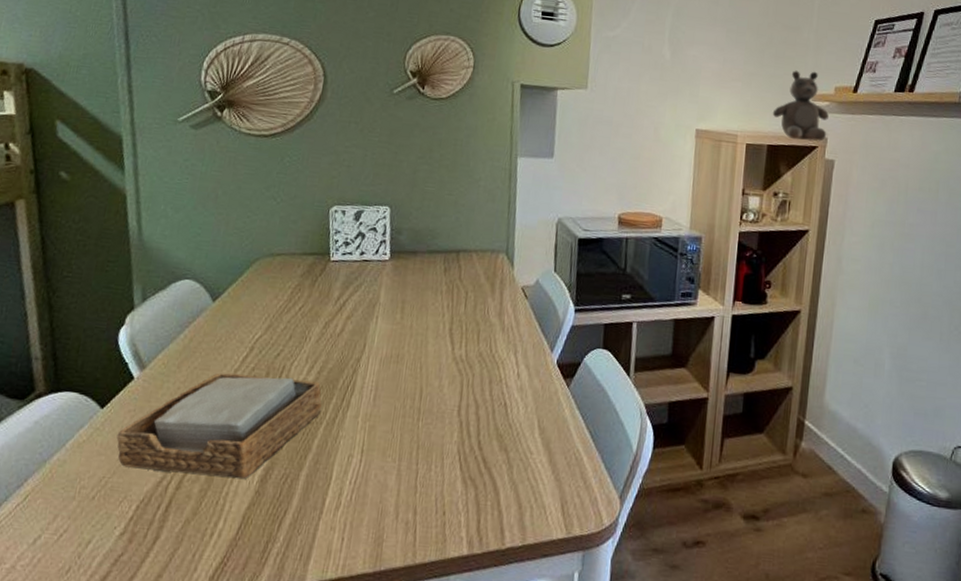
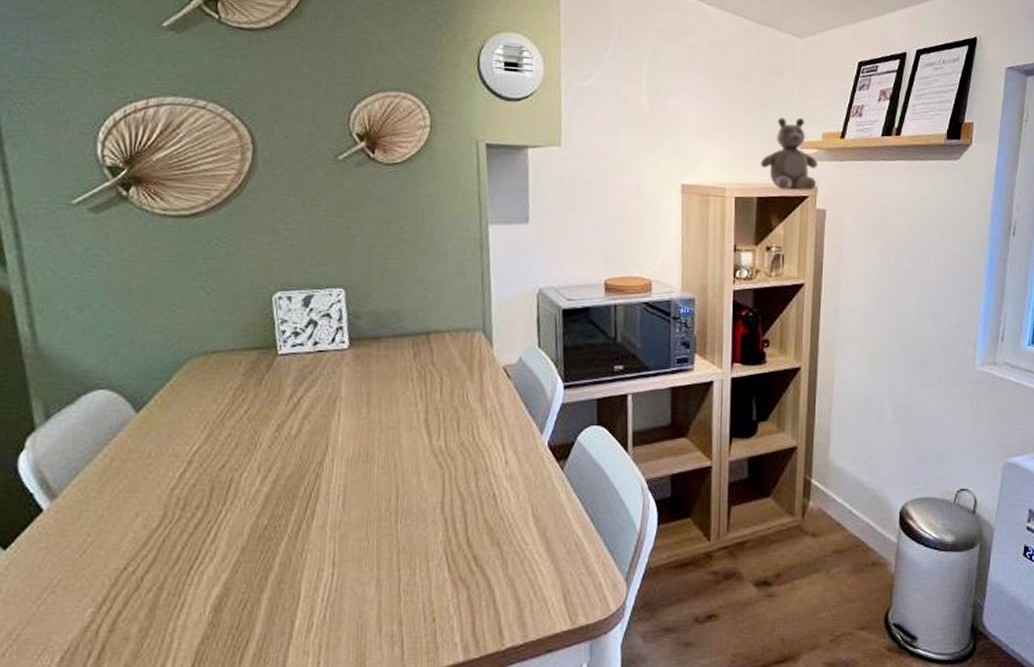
napkin holder: present [116,373,322,479] -> none [27,490,282,615]

